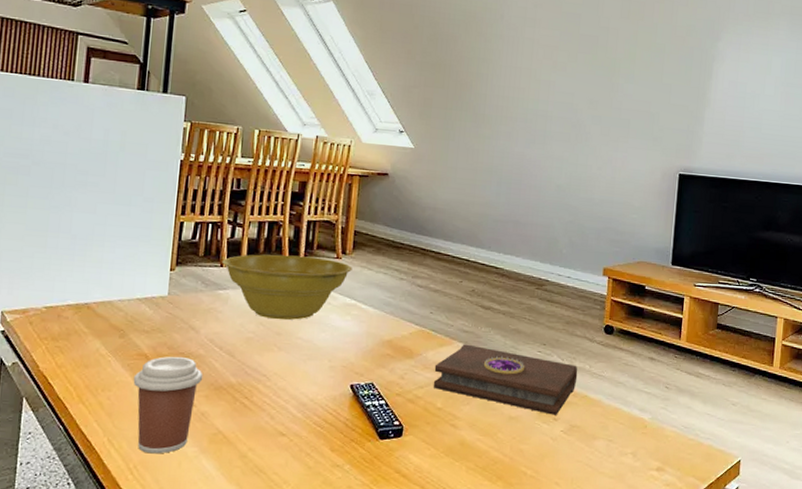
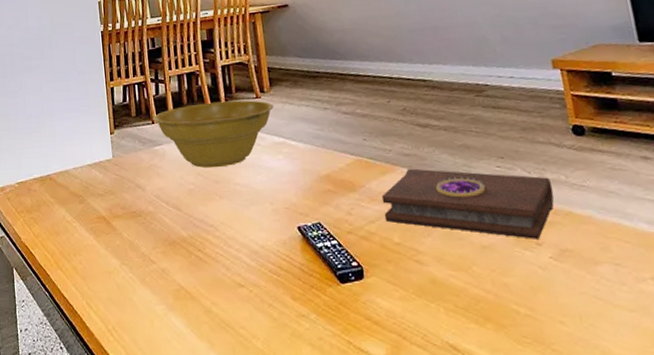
coffee cup: present [133,356,203,454] -> none [97,215,157,314]

